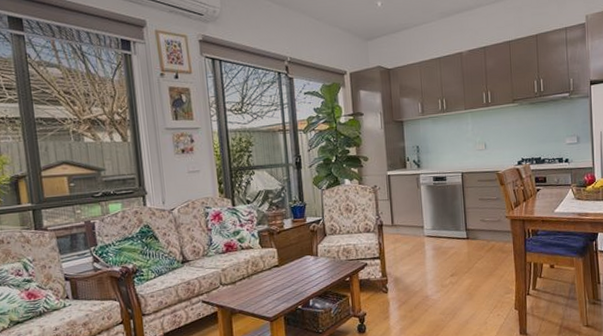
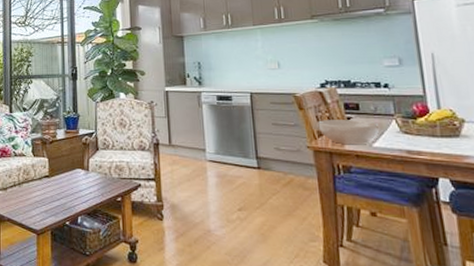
bowl: none [515,191,560,213] -> present [318,120,380,145]

